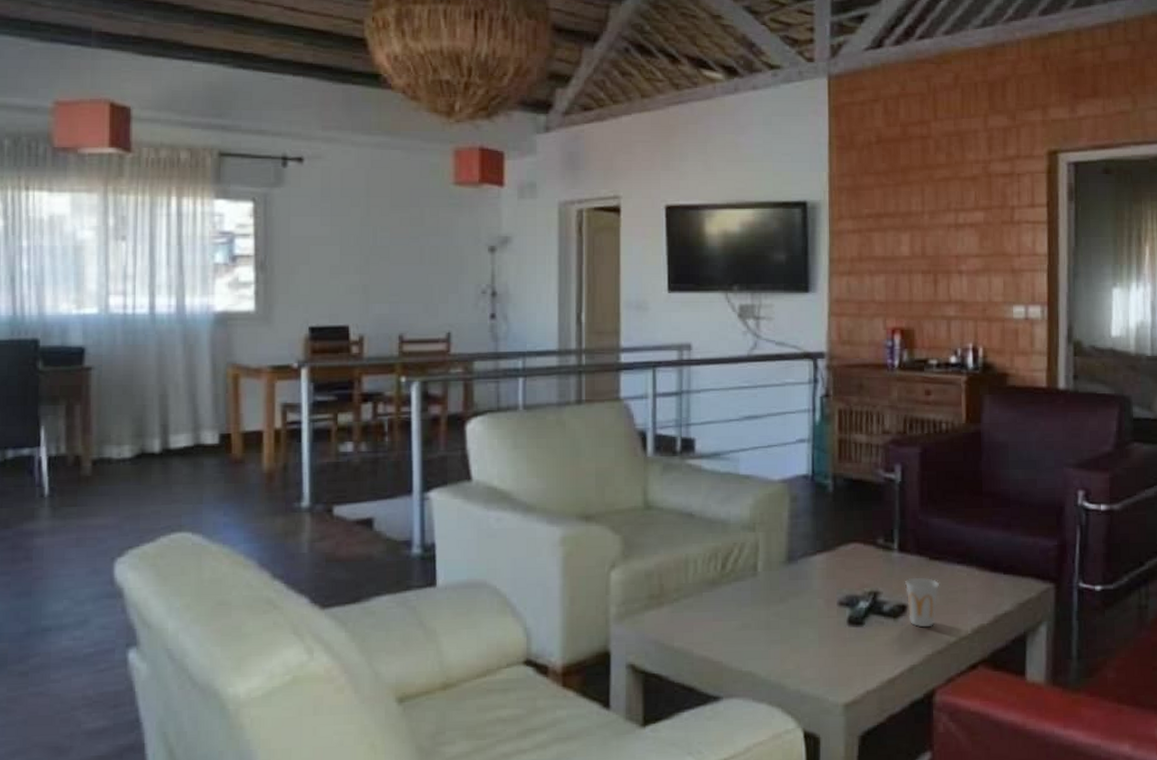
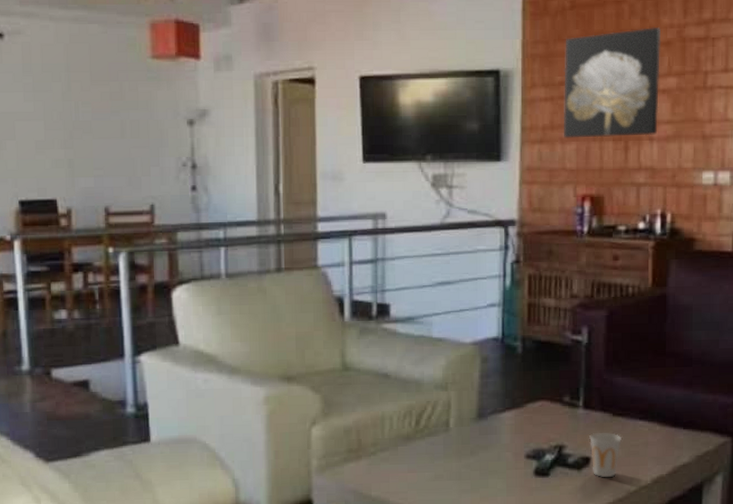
wall art: none [871,162,967,271] -> present [563,26,662,138]

